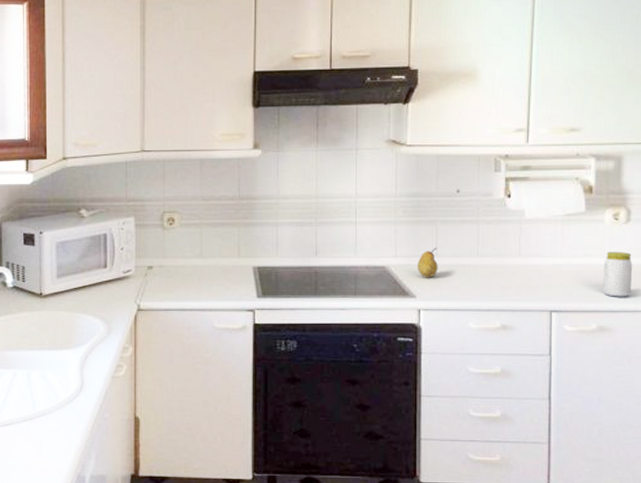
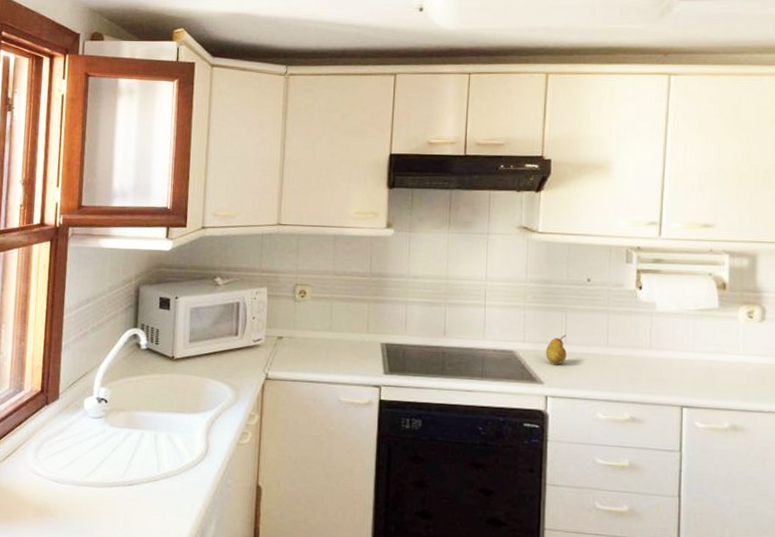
jar: present [603,252,633,297] -> none [736,350,768,397]

